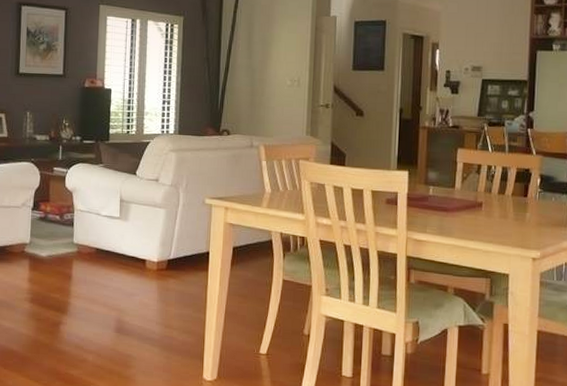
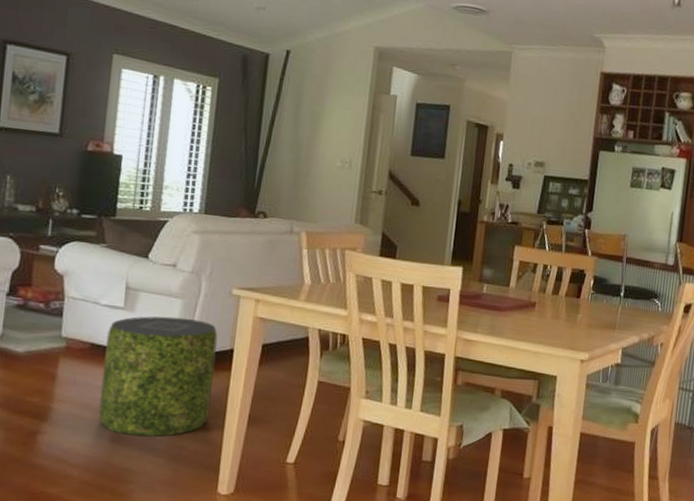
pouf: none [105,224,196,328] -> present [99,316,218,437]

